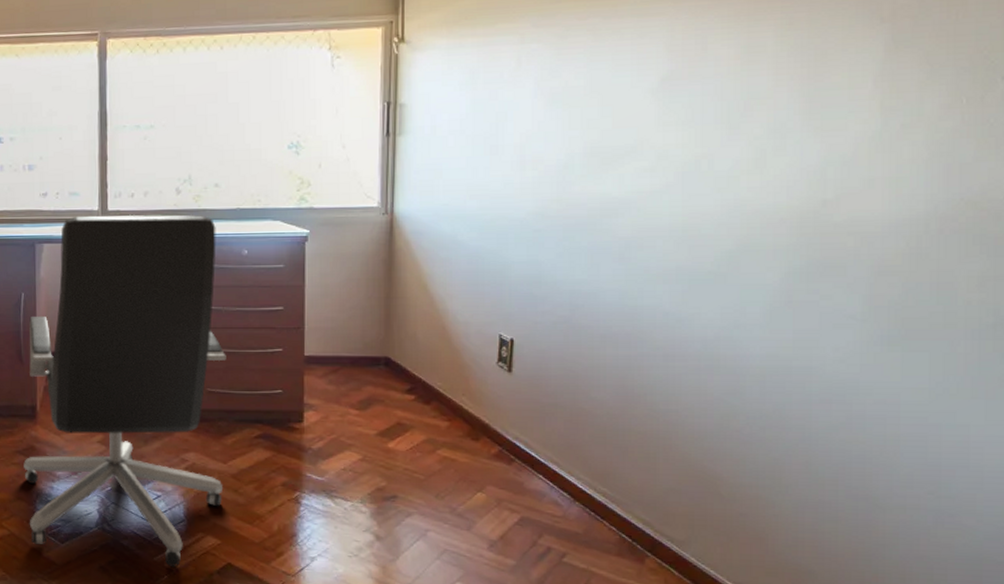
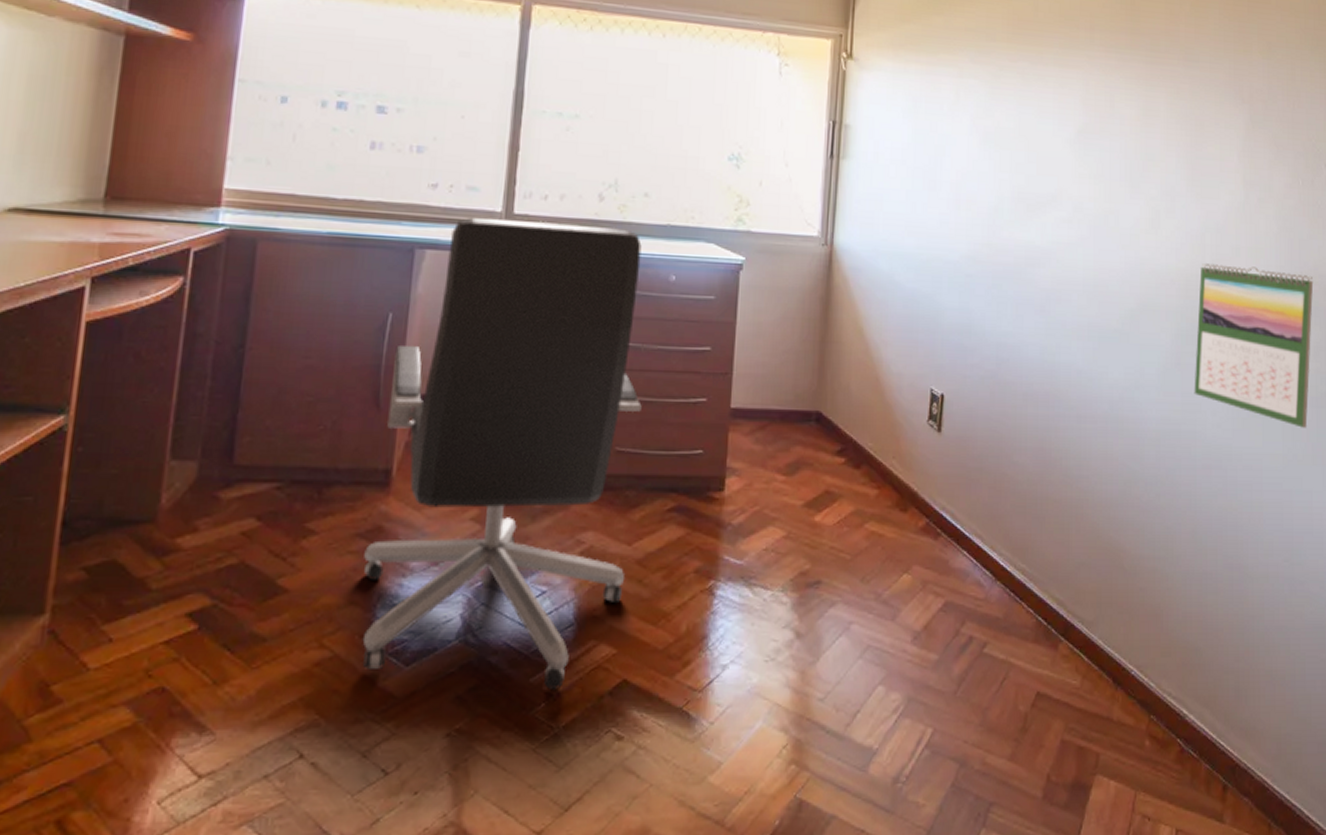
calendar: none [809,197,980,361] -> present [1194,263,1314,428]

